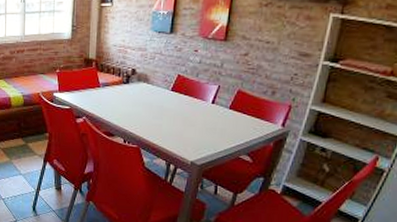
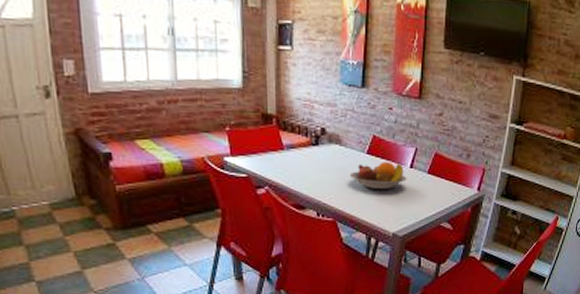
fruit bowl: none [154,98,208,123] -> present [349,162,407,190]

